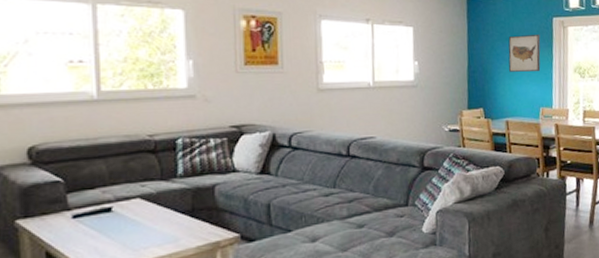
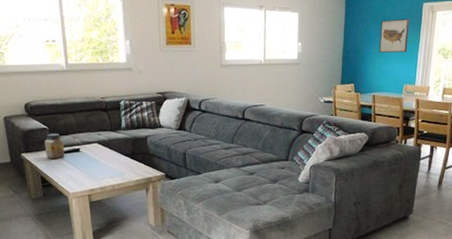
jar: none [56,187,88,226] -> present [45,133,65,160]

